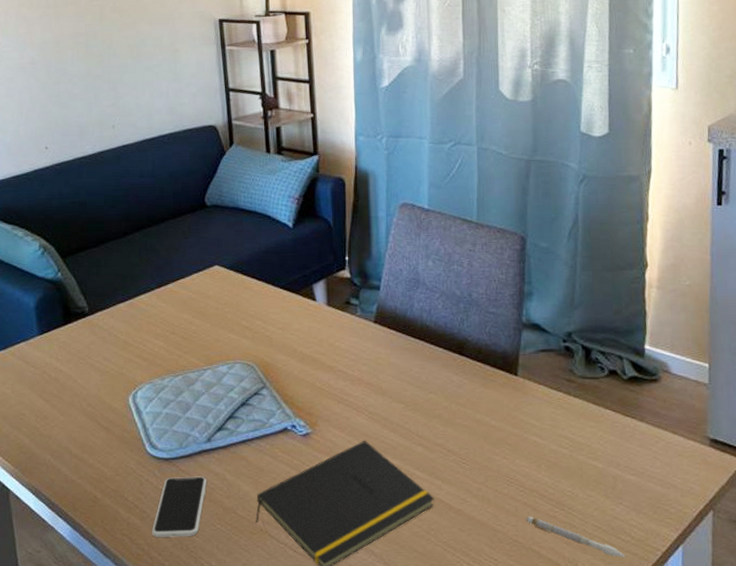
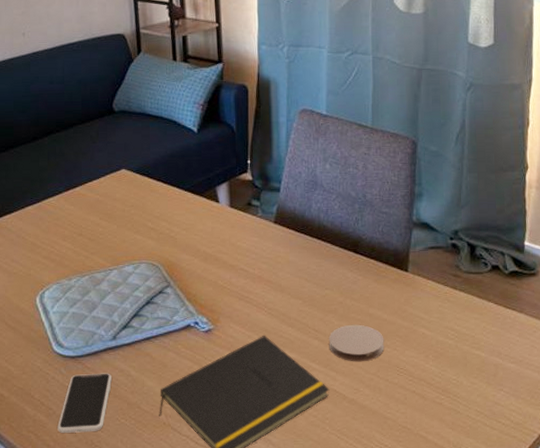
coaster: none [433,430,493,471] -> present [328,324,384,362]
toy rocket: present [526,516,625,557] -> none [415,404,505,440]

